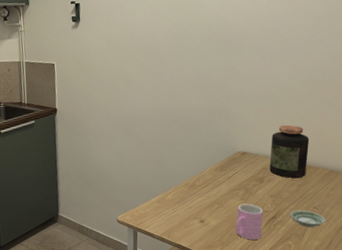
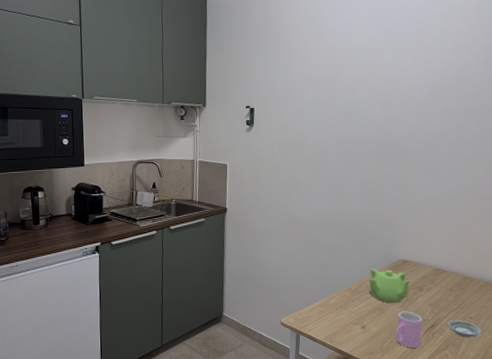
teapot: none [206,161,251,196] -> present [369,268,412,303]
jar: present [269,124,310,179] -> none [429,235,467,289]

